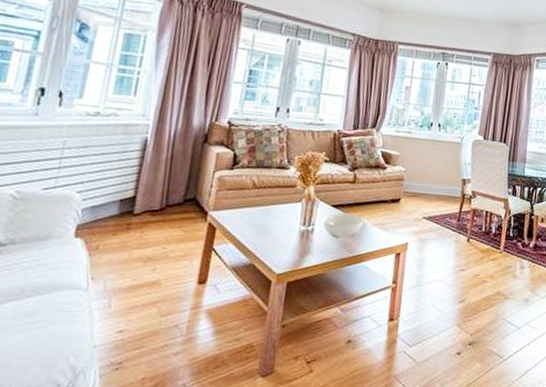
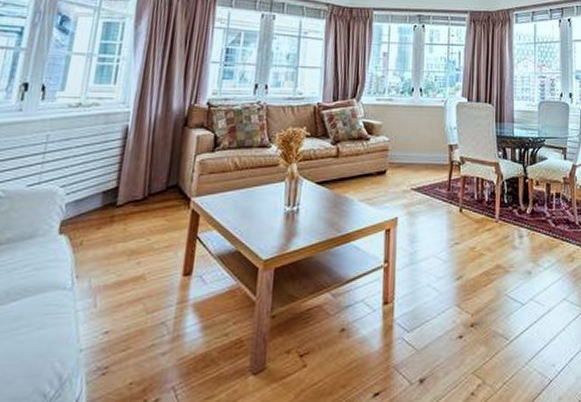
bowl: present [323,213,365,239] -> none [308,190,351,218]

